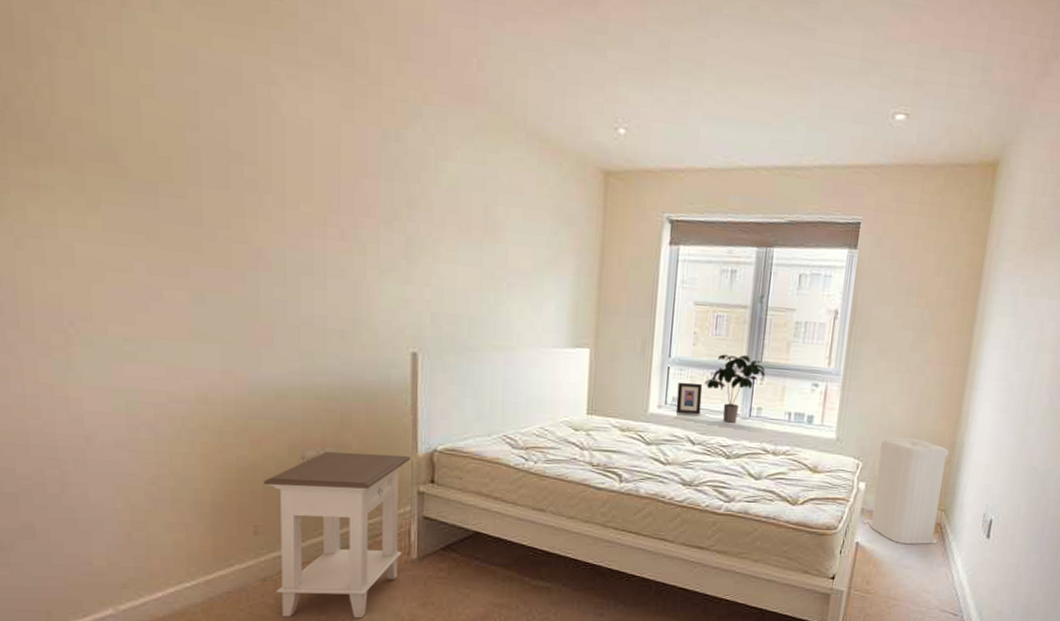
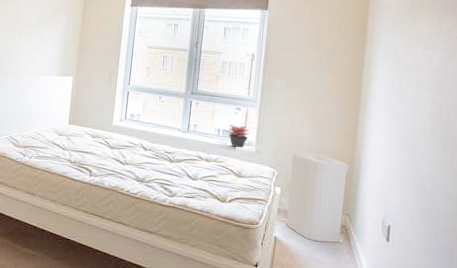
picture frame: present [675,382,703,415] -> none [132,103,153,128]
potted plant: present [704,354,765,423] -> none [154,83,200,135]
succulent plant: none [801,406,829,436] -> present [228,124,249,149]

